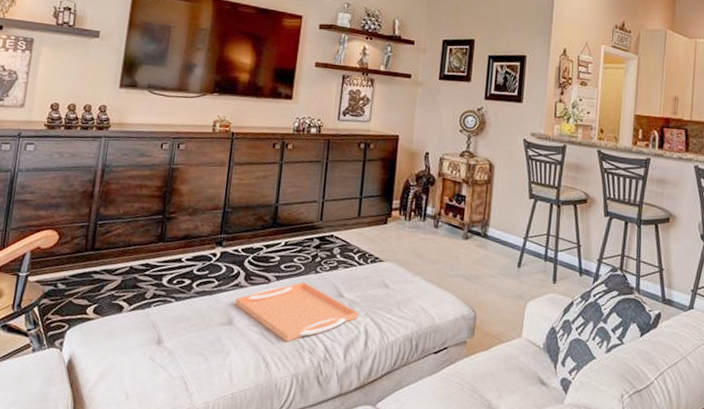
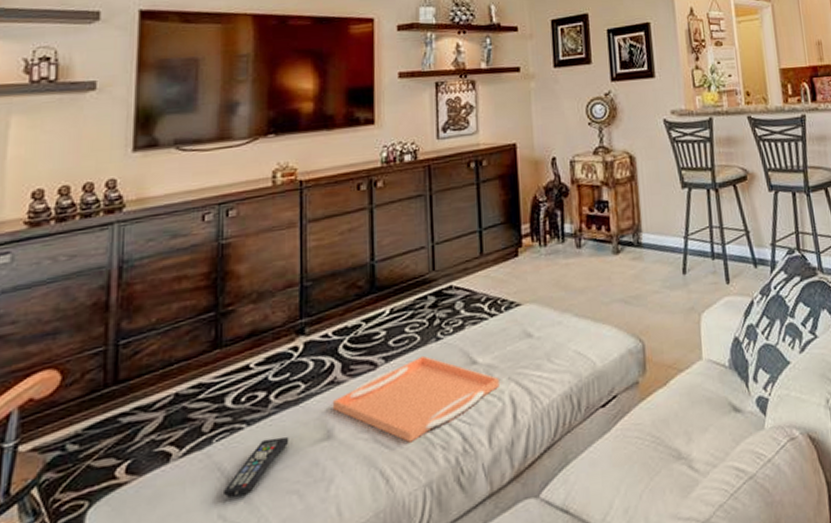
remote control: none [154,313,203,348] -> present [222,436,289,497]

